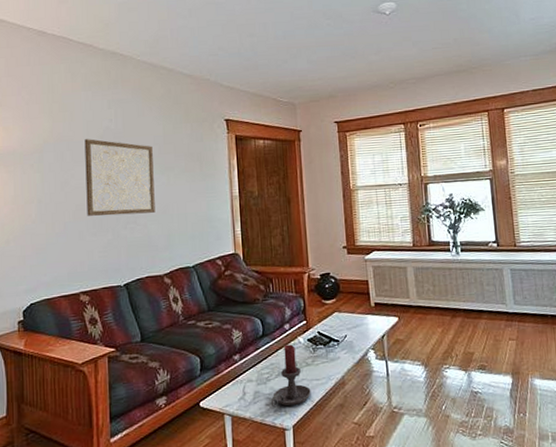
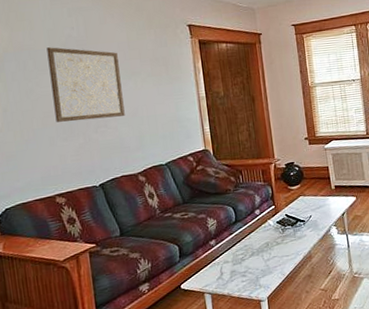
candle holder: present [270,344,311,408] -> none [246,227,282,283]

